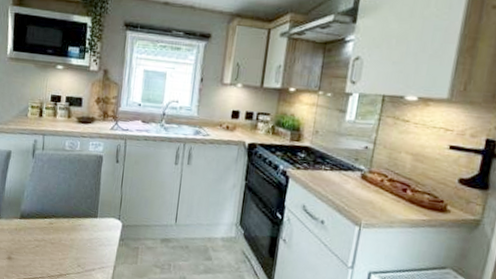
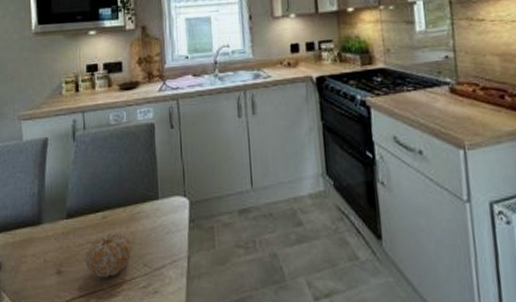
fruit: none [31,235,70,270] -> present [85,231,132,279]

